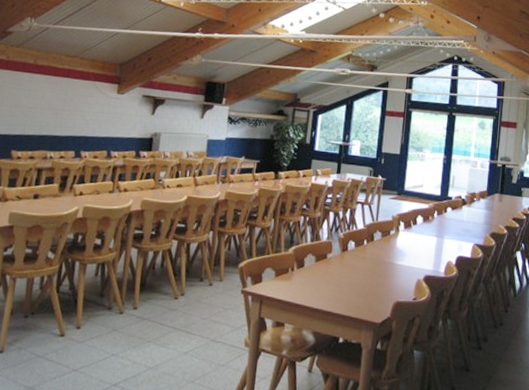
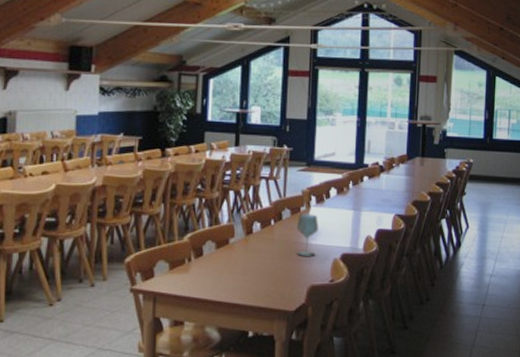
wine glass: none [385,237,406,276] -> present [296,214,319,257]

